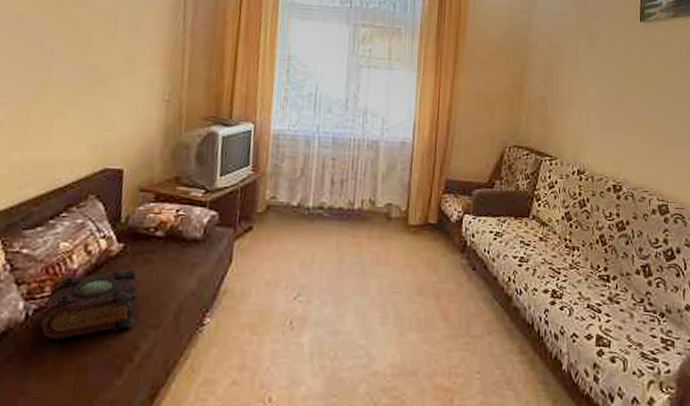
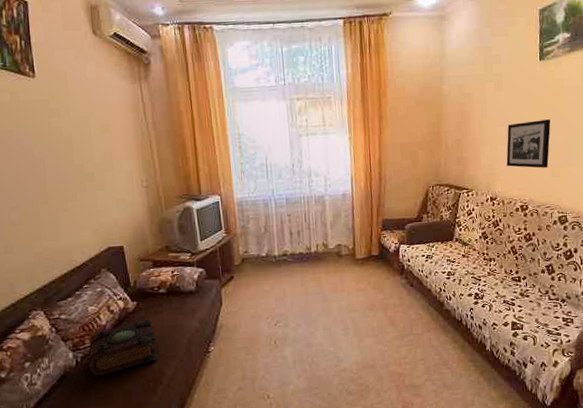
picture frame: none [598,87,651,144] -> present [506,119,551,168]

